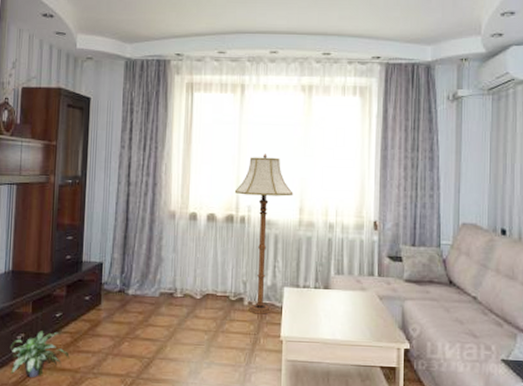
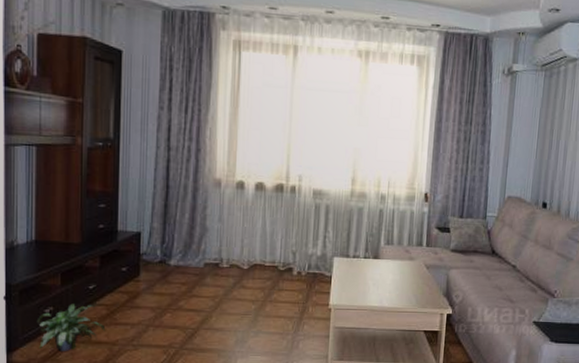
floor lamp: present [234,153,293,314] -> none [285,121,346,284]

